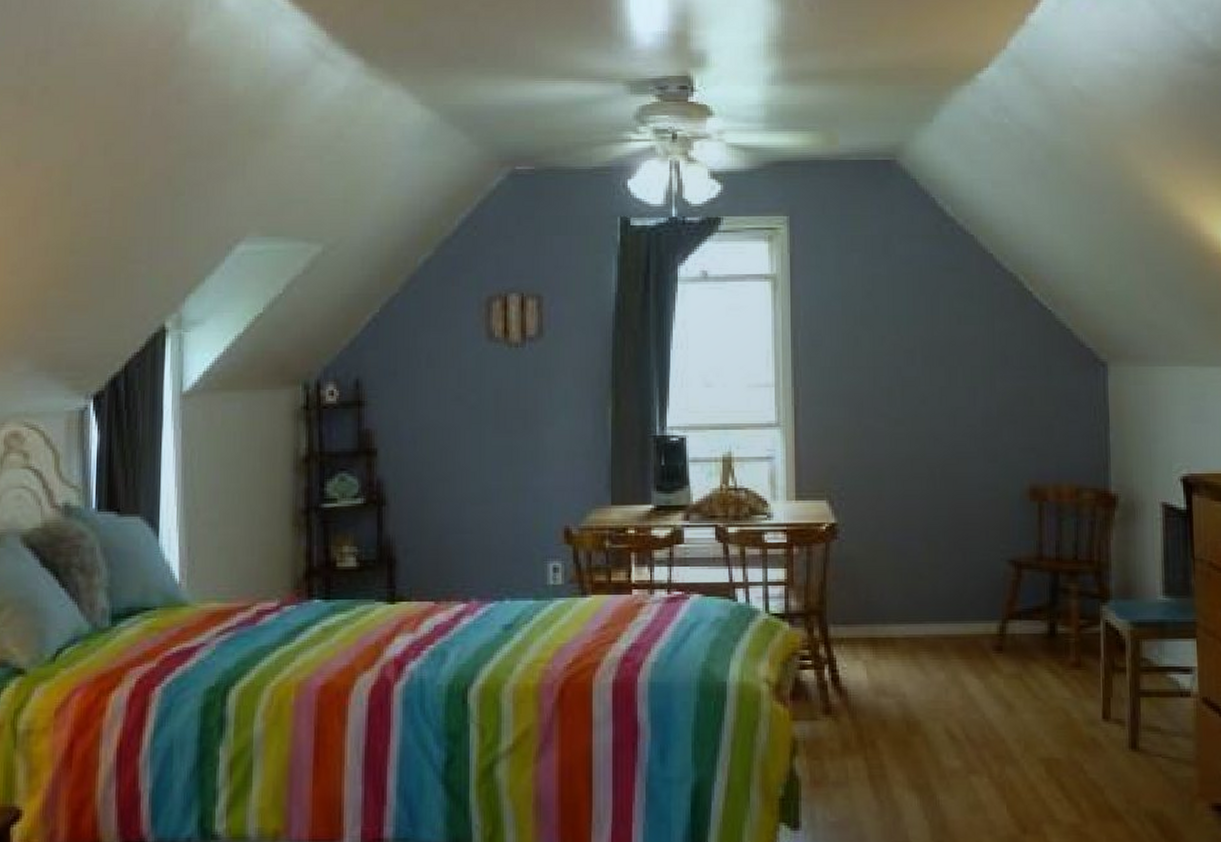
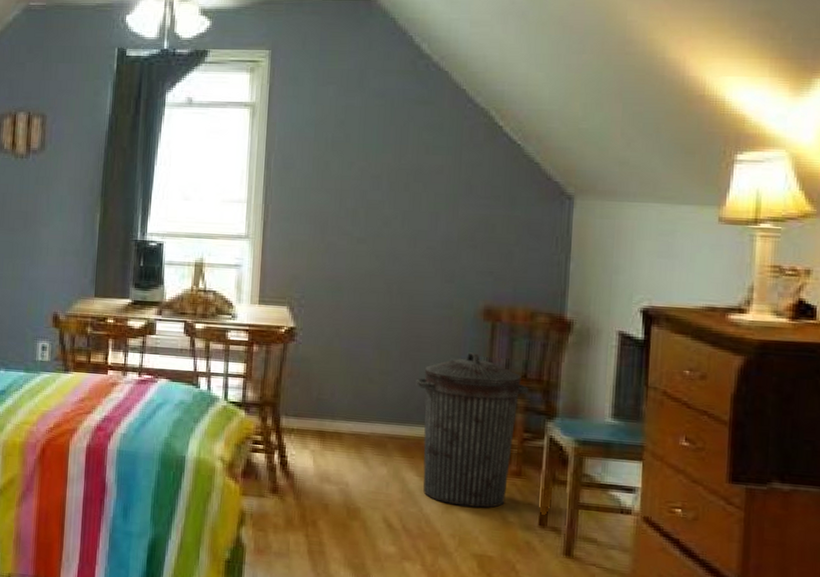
trash can: none [967,537,1081,706] -> present [416,352,529,508]

